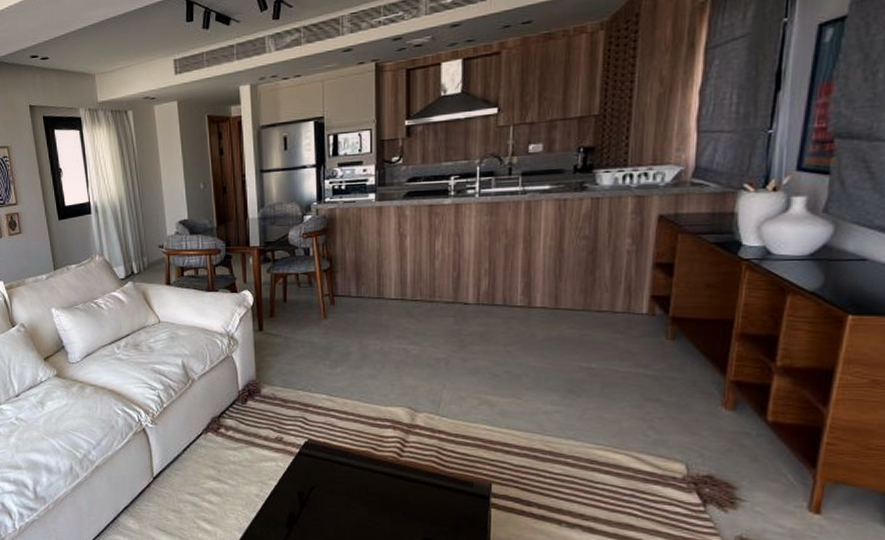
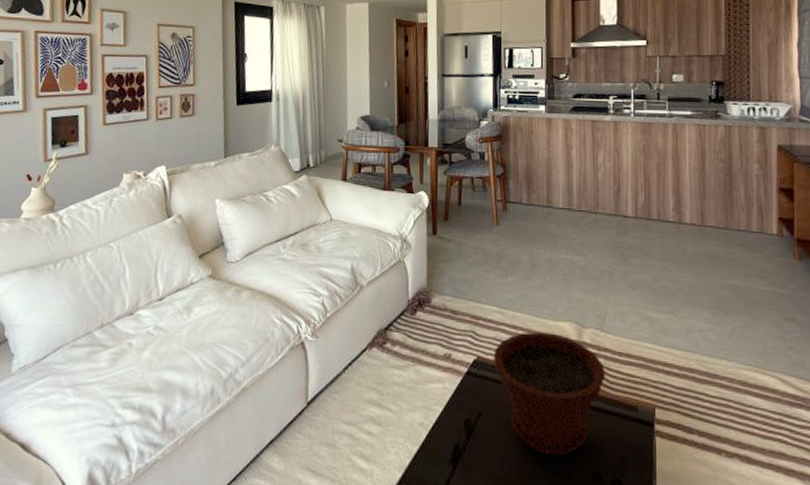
plant pot: none [324,417,439,524] -> present [493,332,605,457]

